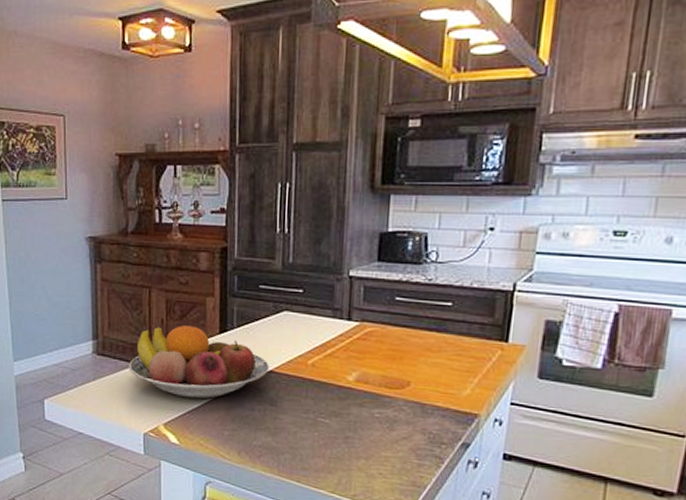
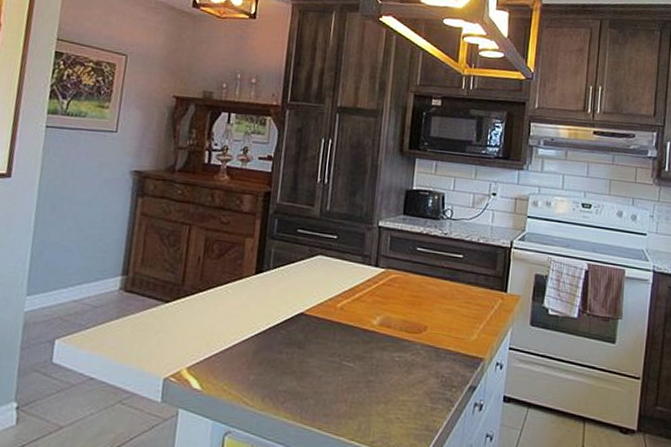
fruit bowl: present [129,325,269,399] -> none [157,264,300,341]

